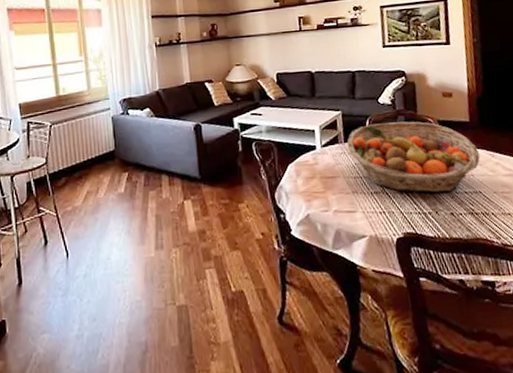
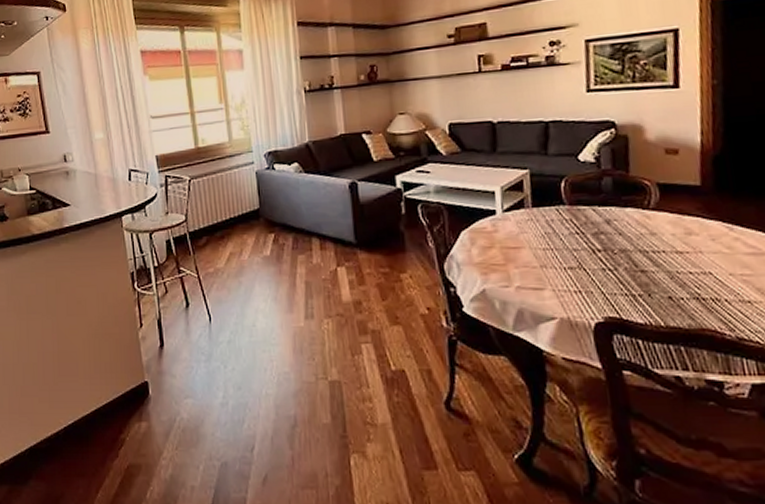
fruit basket: present [347,121,481,193] -> none [535,183,714,272]

